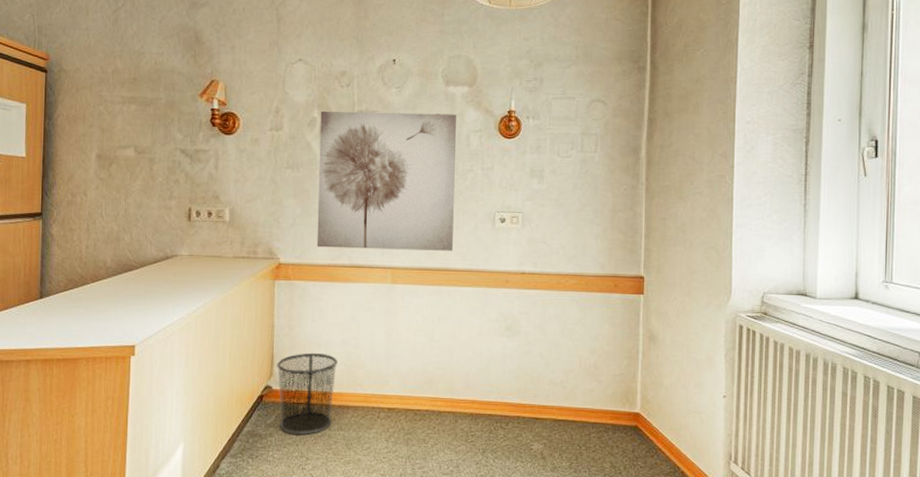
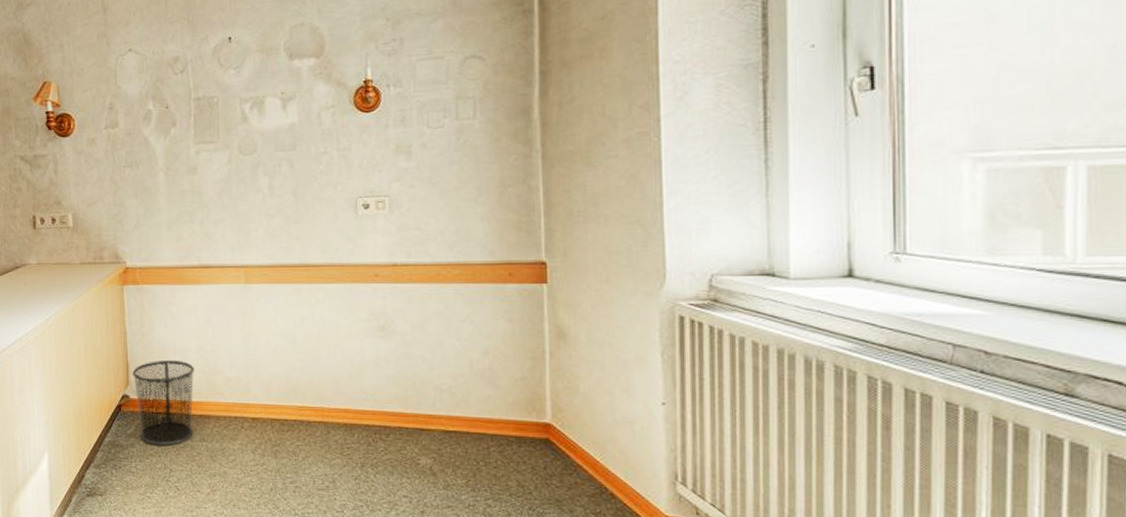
wall art: present [316,111,456,251] -> none [155,91,311,249]

